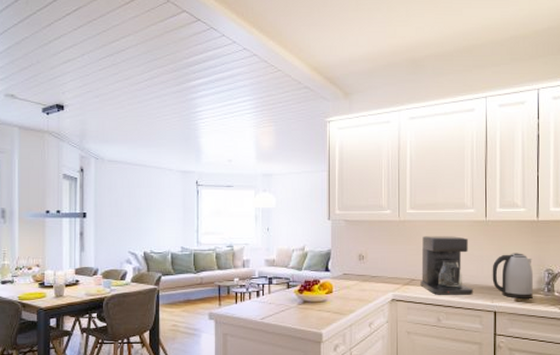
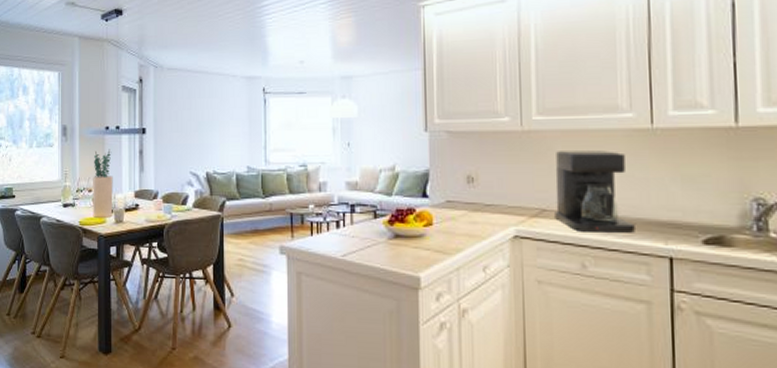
vase: none [32,231,53,294] -> present [93,149,113,219]
kettle: present [492,253,534,298] -> none [664,174,733,240]

